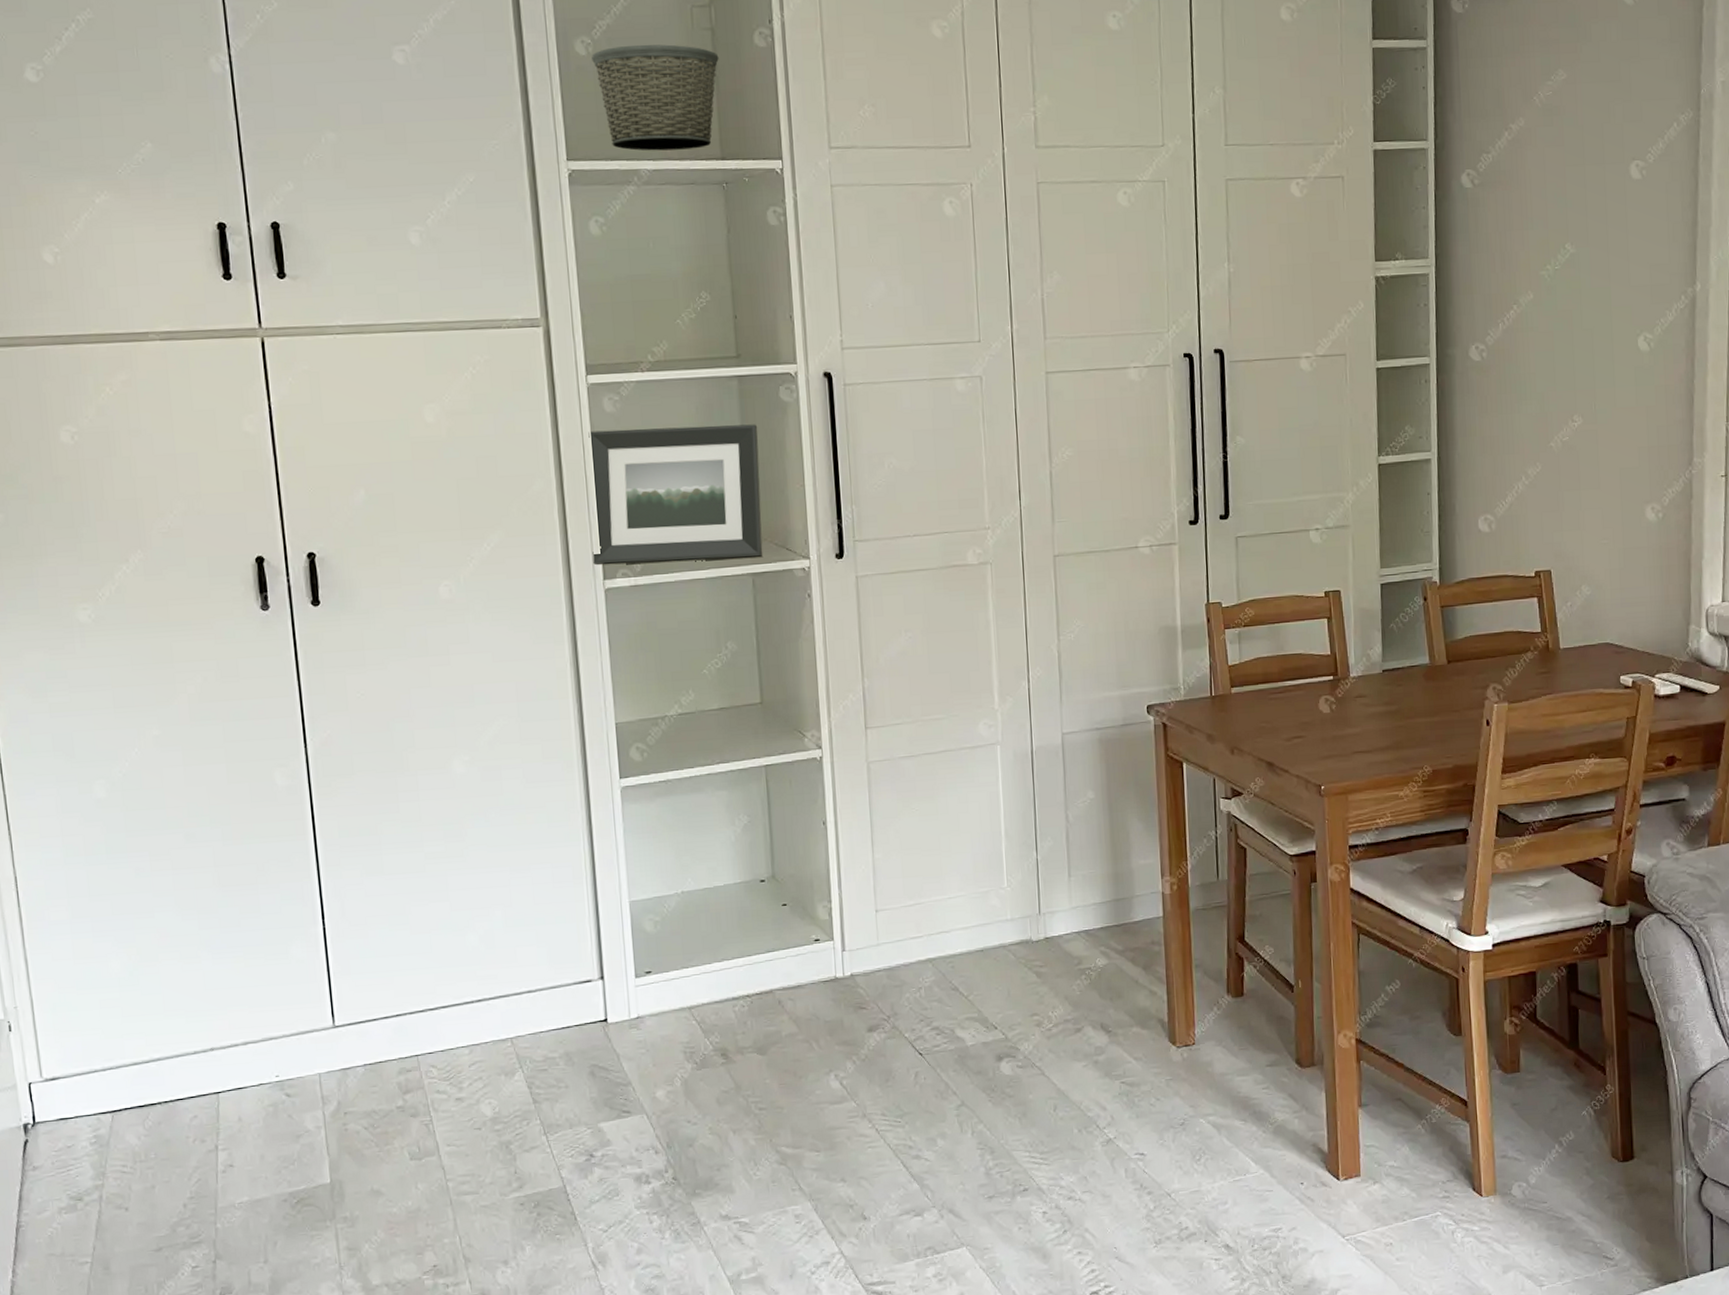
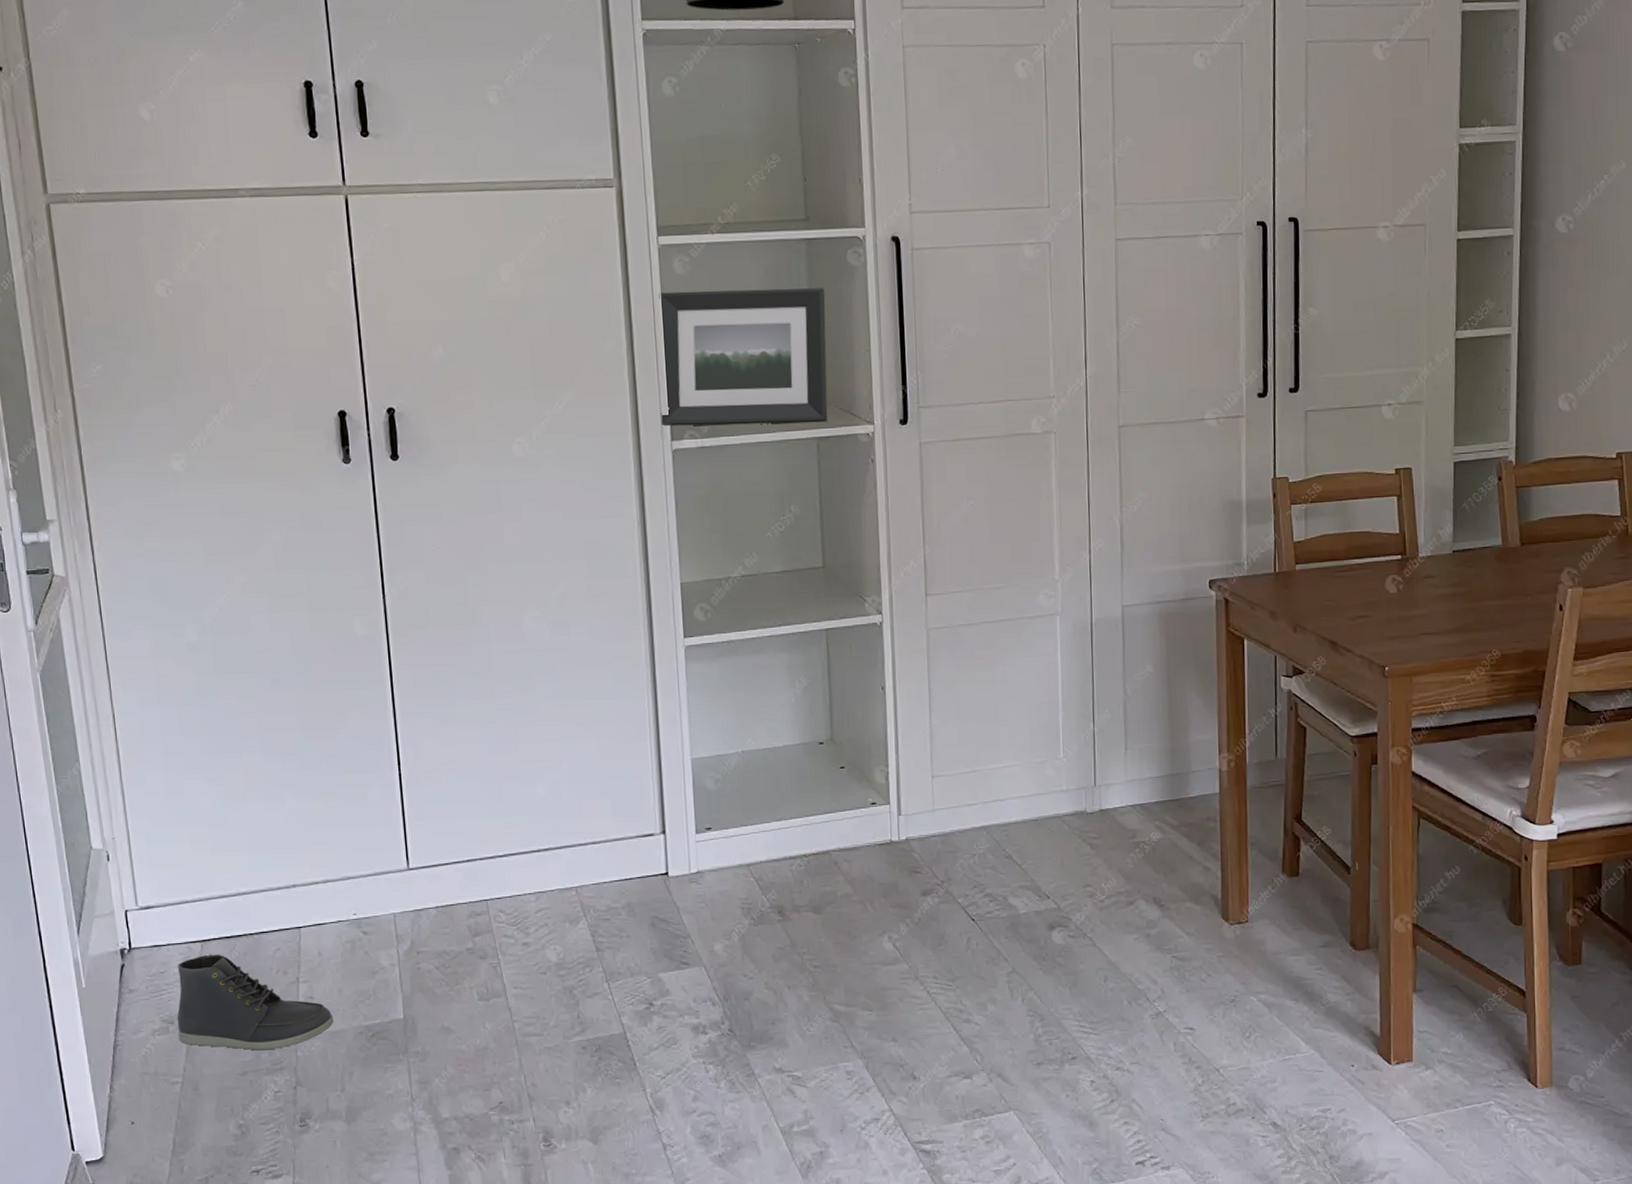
sneaker: none [85,1124,256,1224] -> present [177,954,334,1051]

